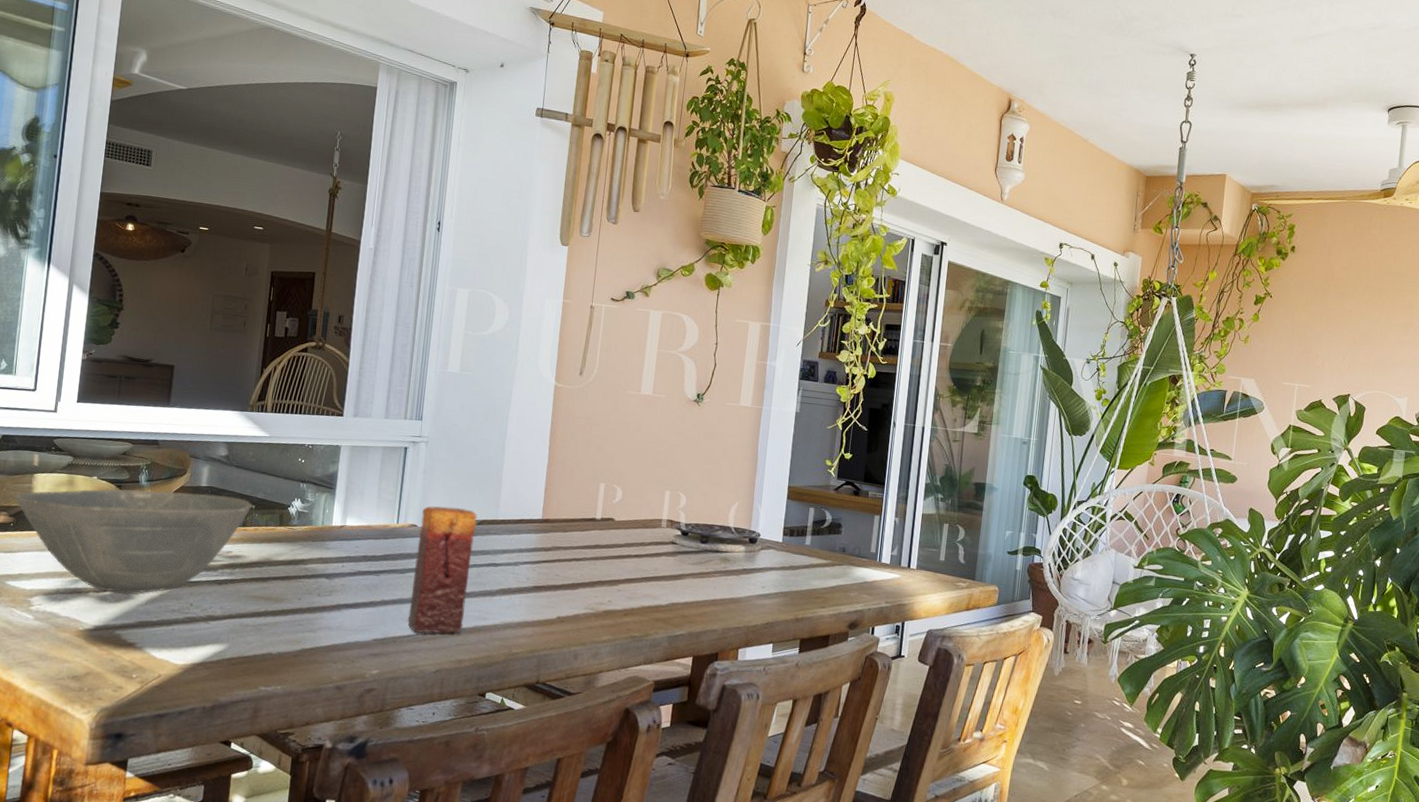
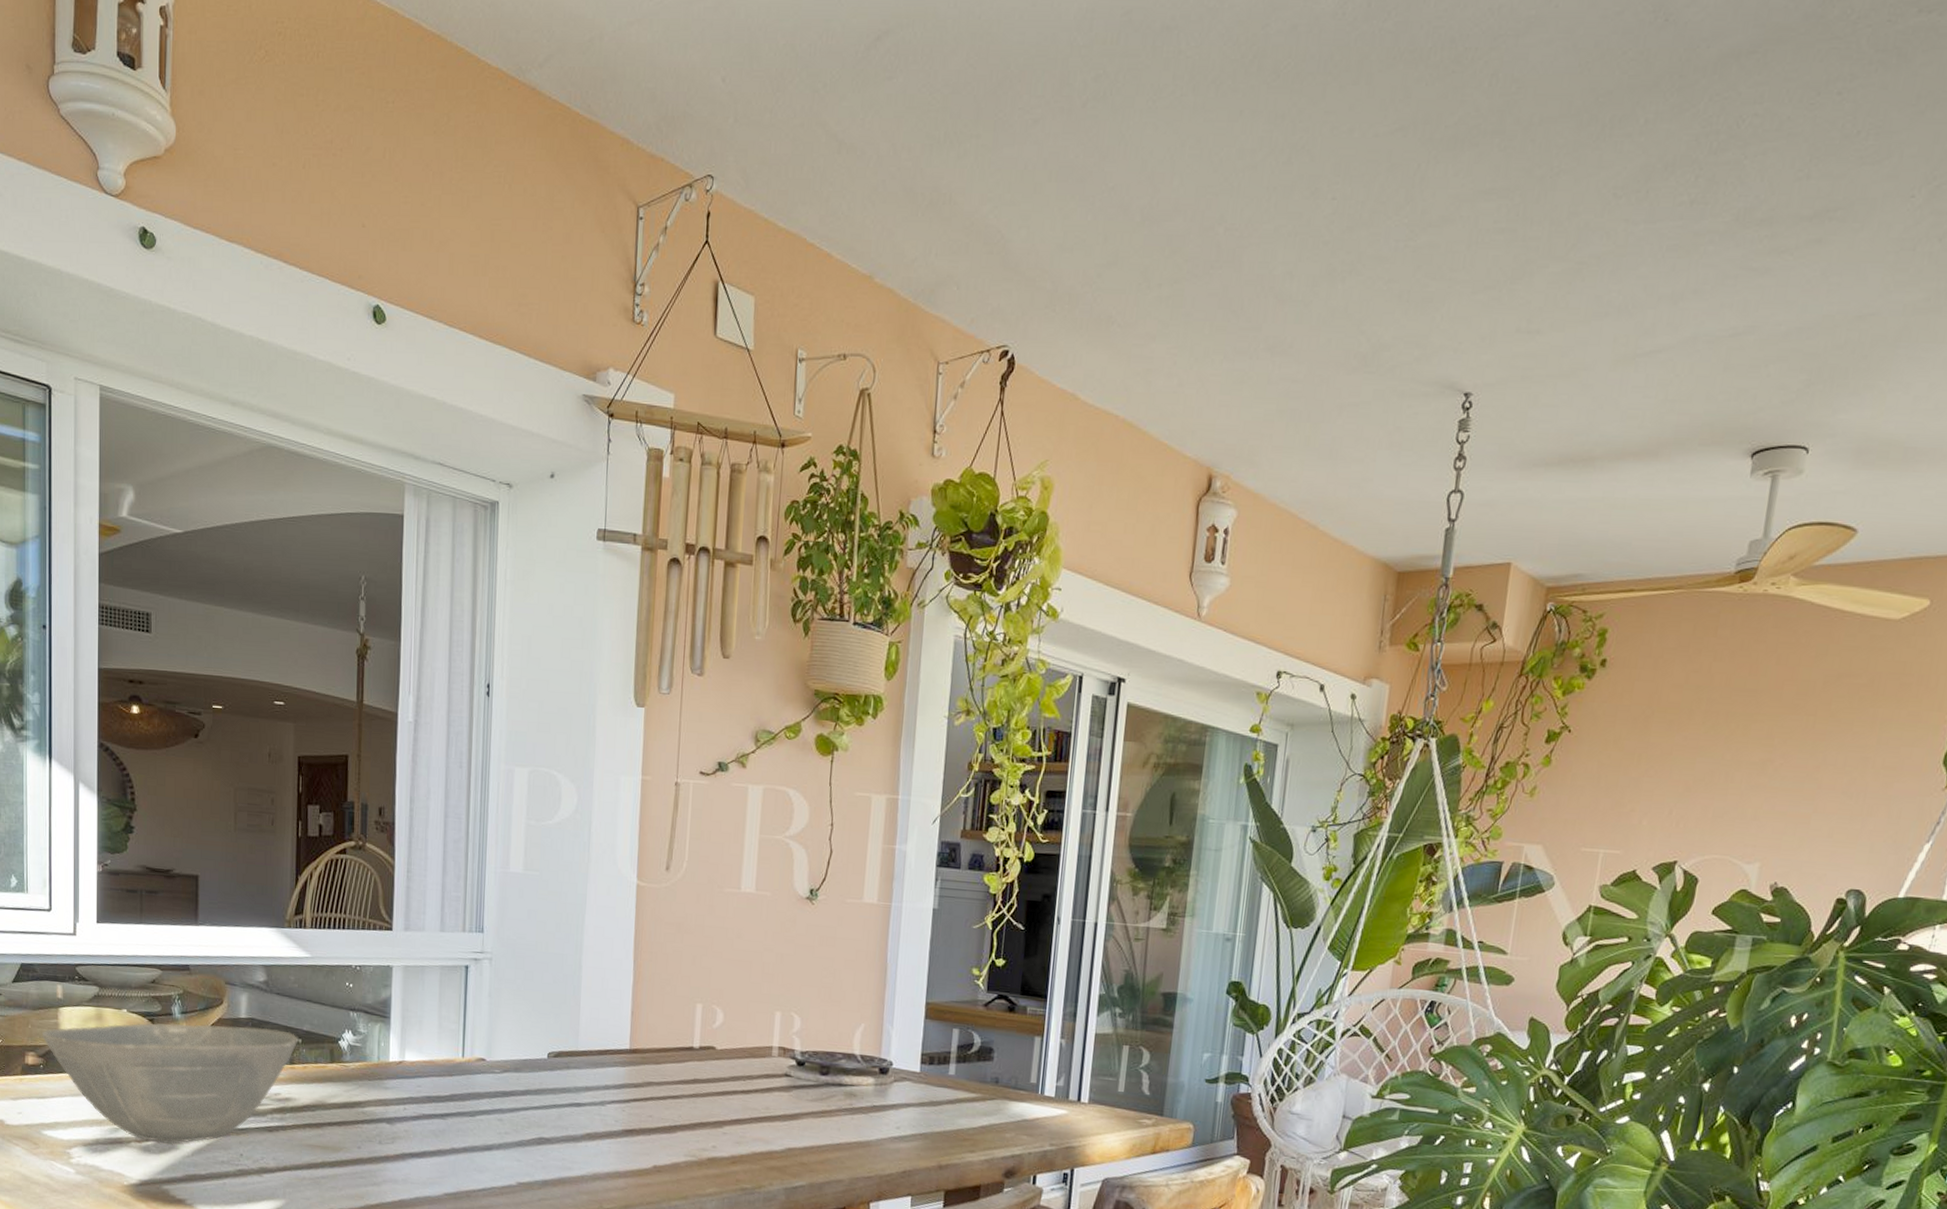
candle: present [408,506,477,634] -> none [482,1036,554,1187]

